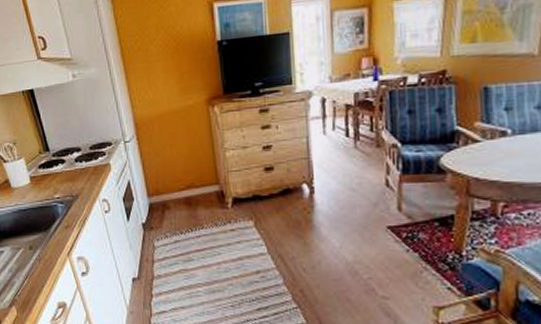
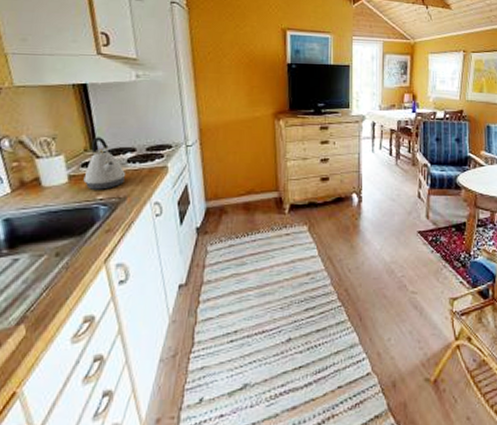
kettle: none [42,139,76,189] -> present [83,137,126,190]

